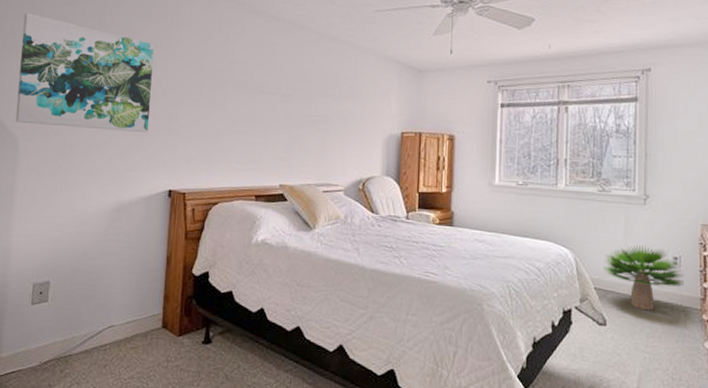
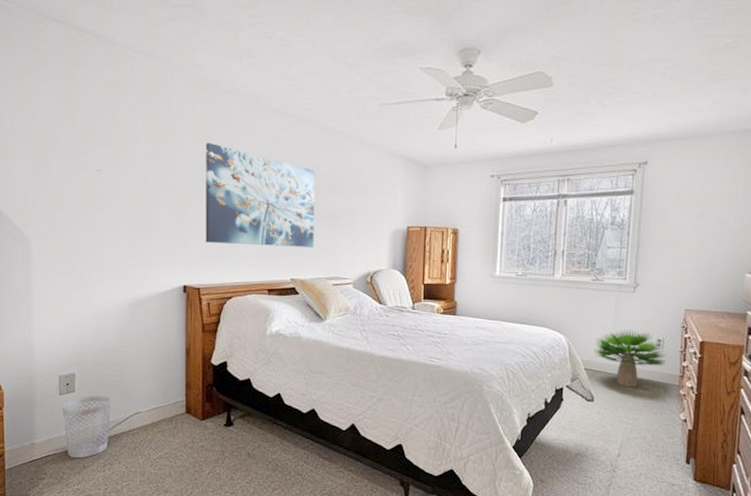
wall art: present [15,12,154,133] -> none [22,107,160,231]
wastebasket: none [32,305,86,376] -> present [62,395,112,459]
wall art: none [194,47,309,152] -> present [205,143,316,247]

